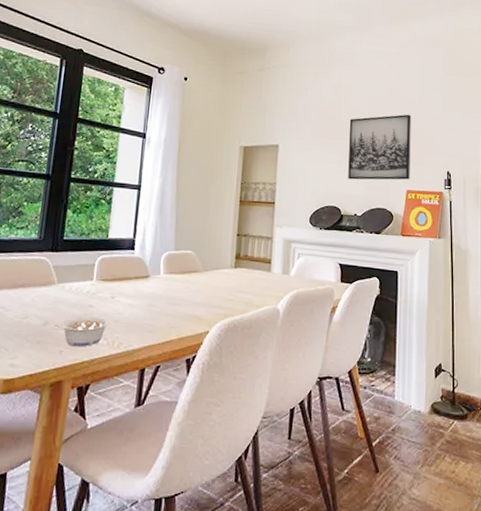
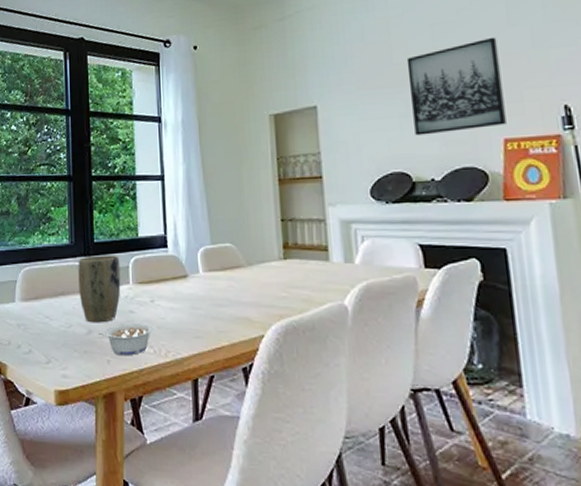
plant pot: none [40,251,87,315] -> present [78,255,121,323]

